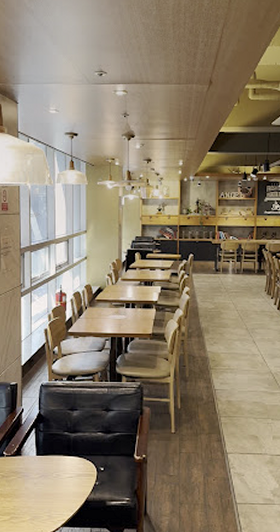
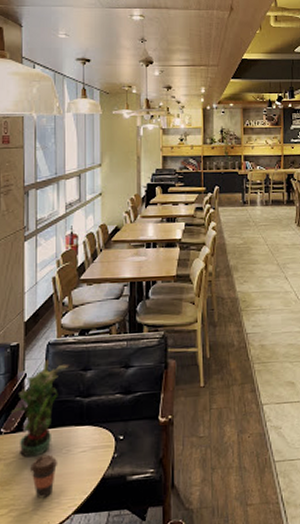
potted plant: none [10,398,59,477] -> present [10,359,70,457]
coffee cup: none [27,476,50,511] -> present [30,454,58,498]

